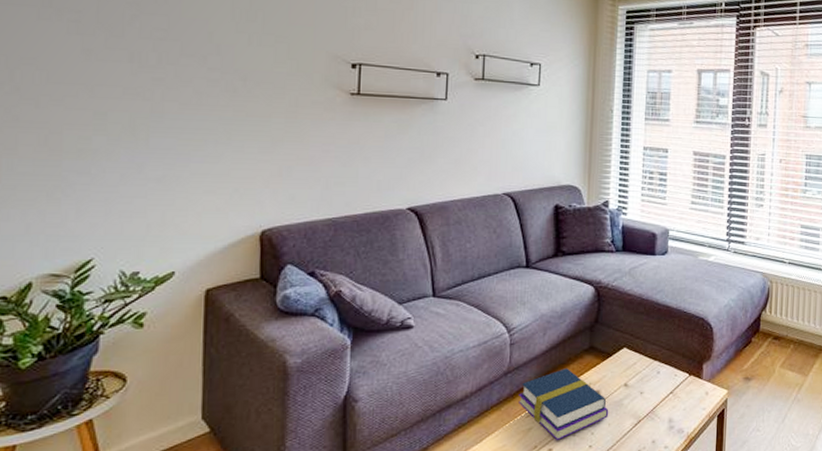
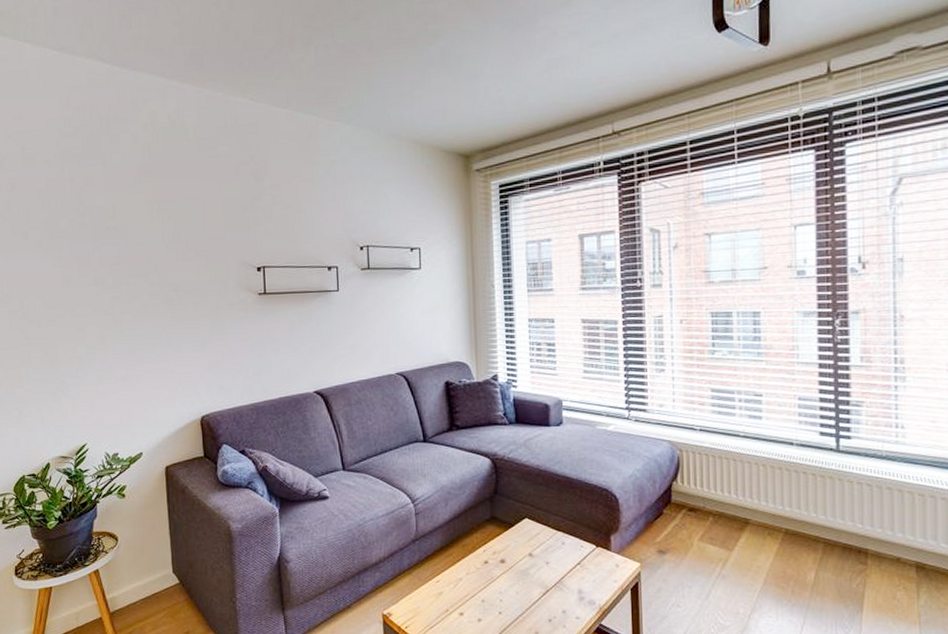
book: present [519,368,609,440] -> none [427,537,516,605]

